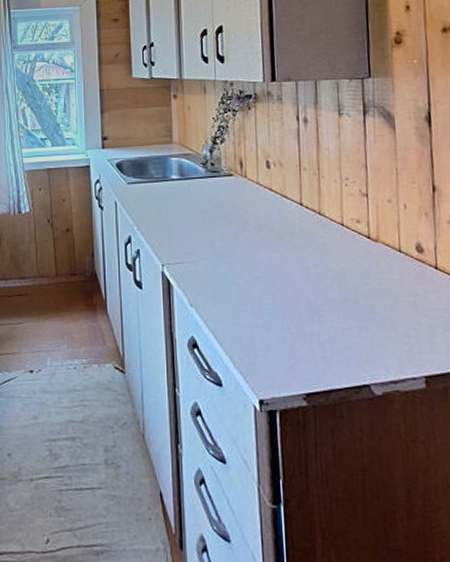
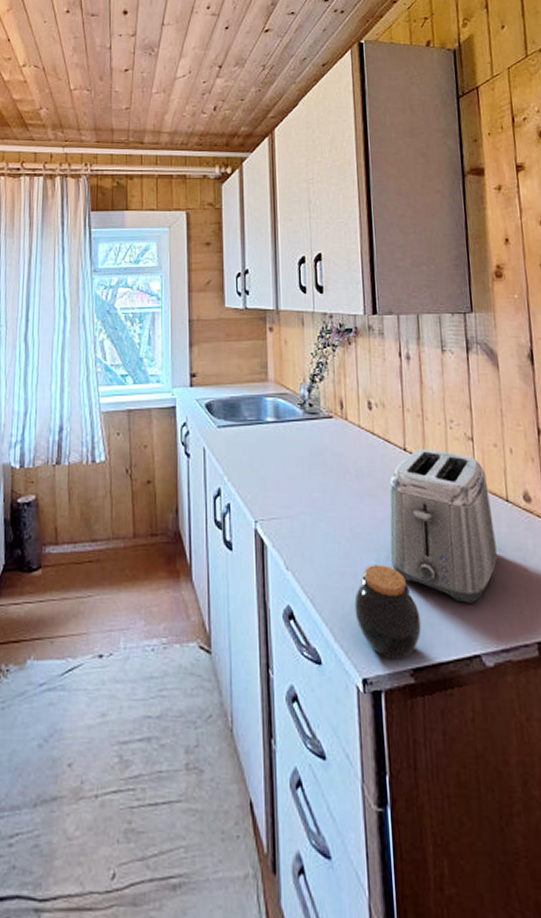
jar: none [252,304,314,386] -> present [354,565,422,660]
toaster: none [285,204,388,340] -> present [389,449,497,603]

